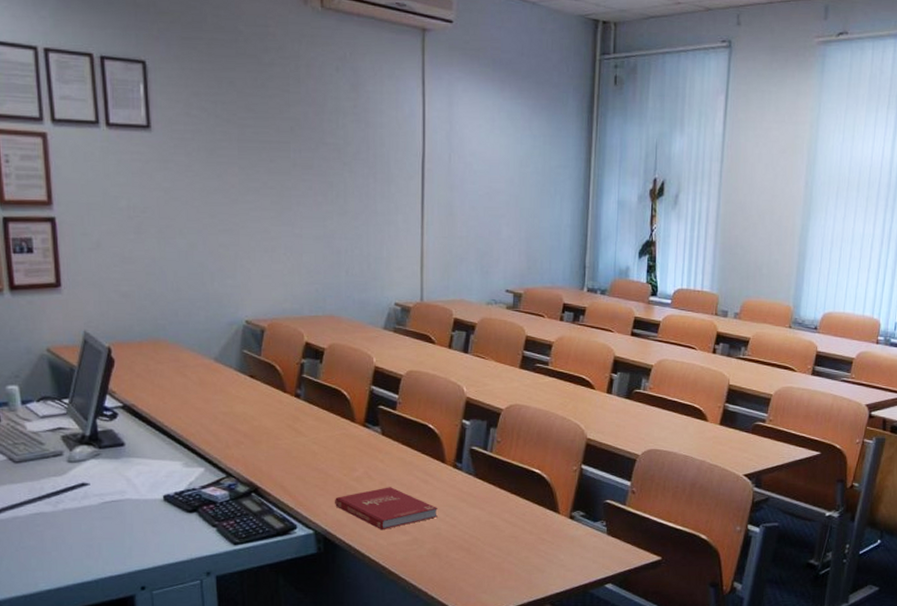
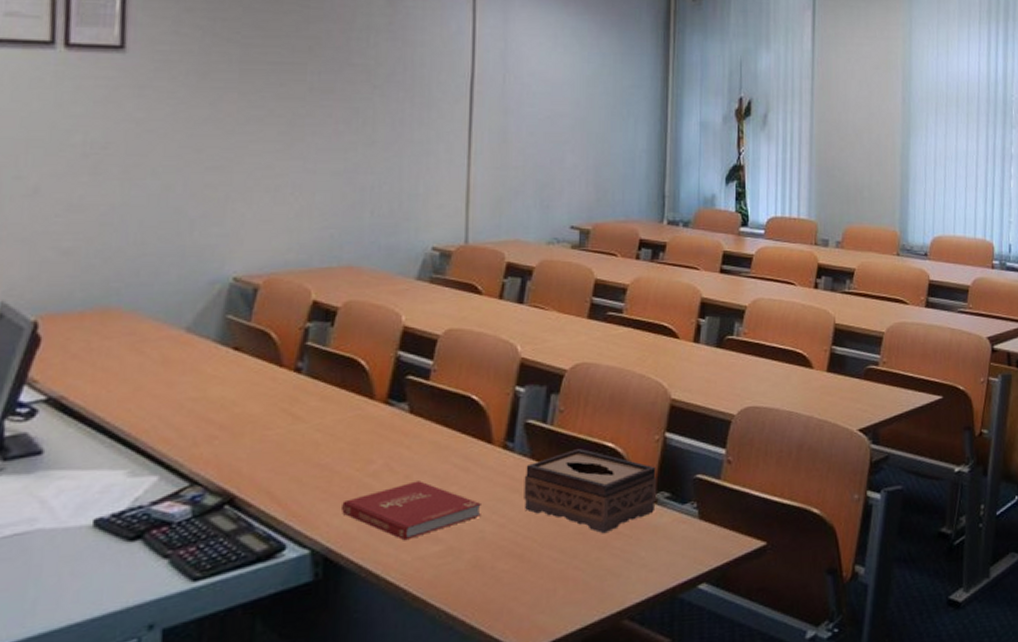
tissue box: none [470,473,574,539] -> present [524,449,657,534]

